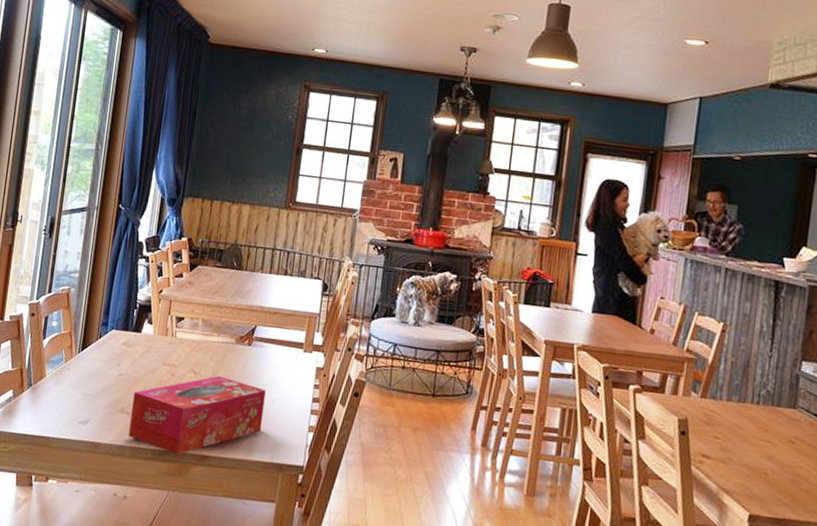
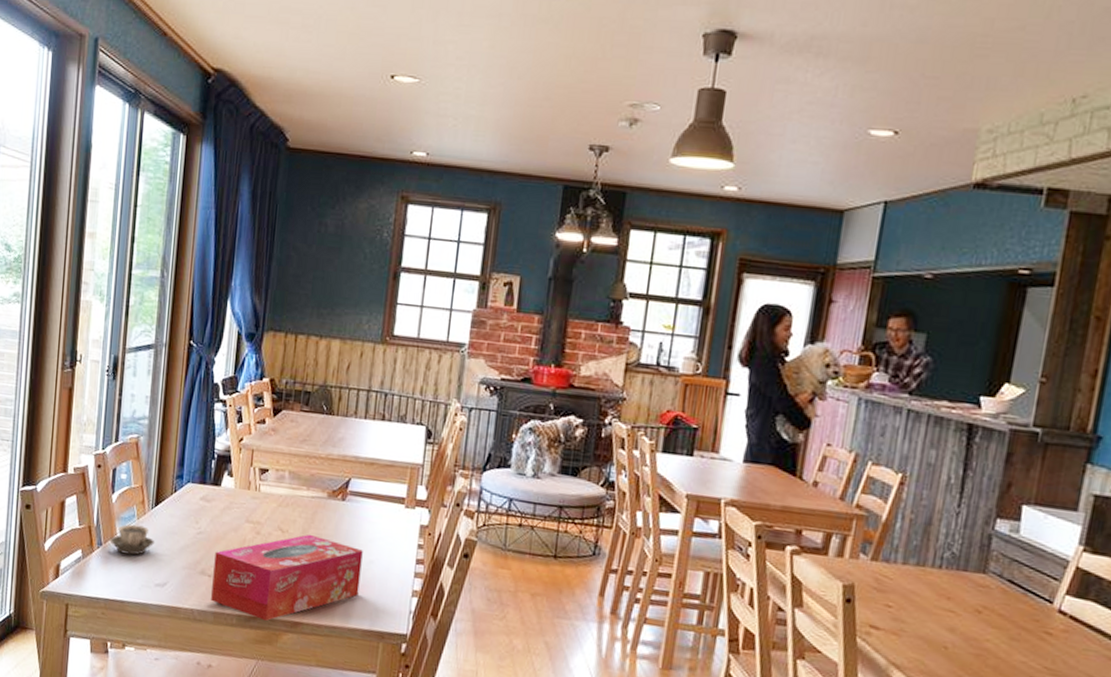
cup: none [39,367,80,395] -> present [109,524,155,555]

